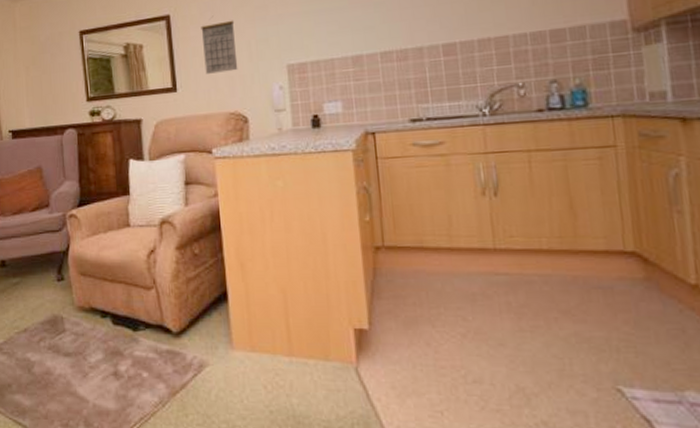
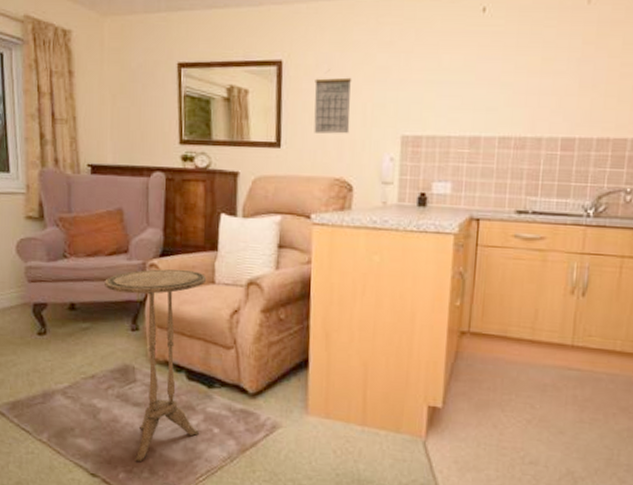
side table: none [30,217,129,414] -> present [104,269,207,461]

